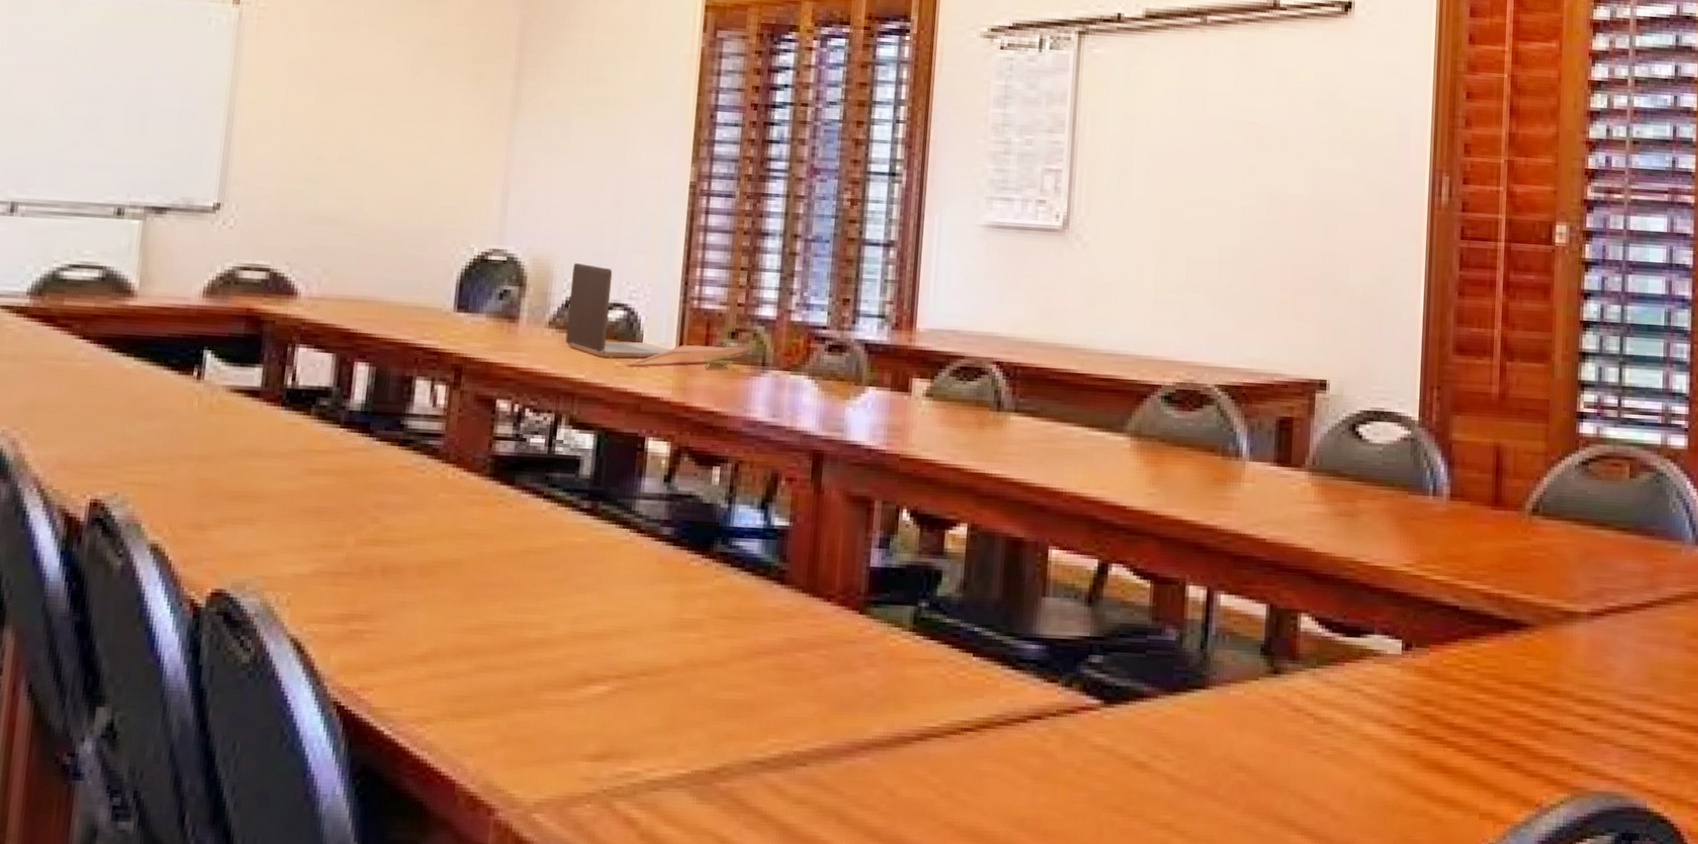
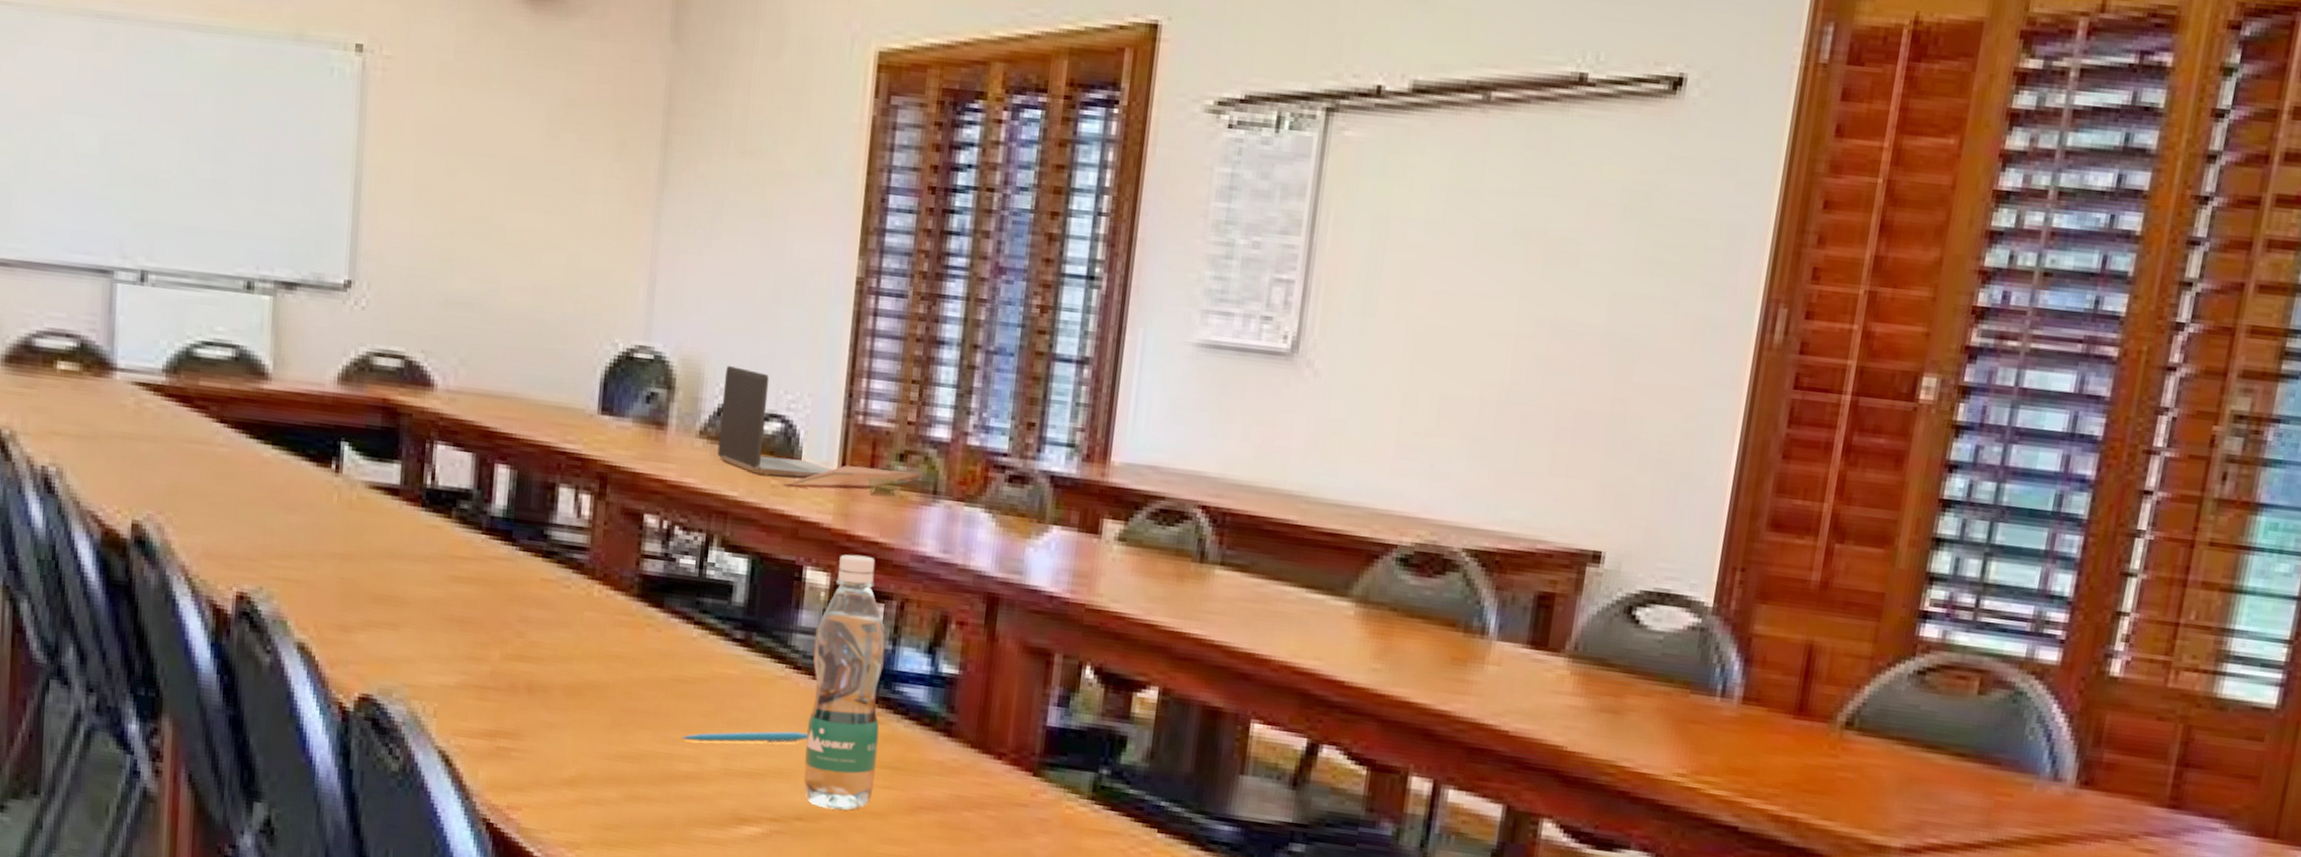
pen: none [531,591,651,608] -> present [681,731,808,744]
bottle: none [647,424,723,662] -> present [803,554,887,810]

